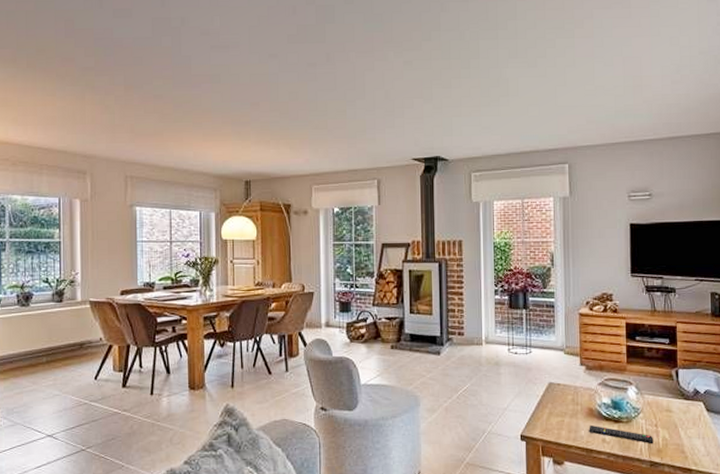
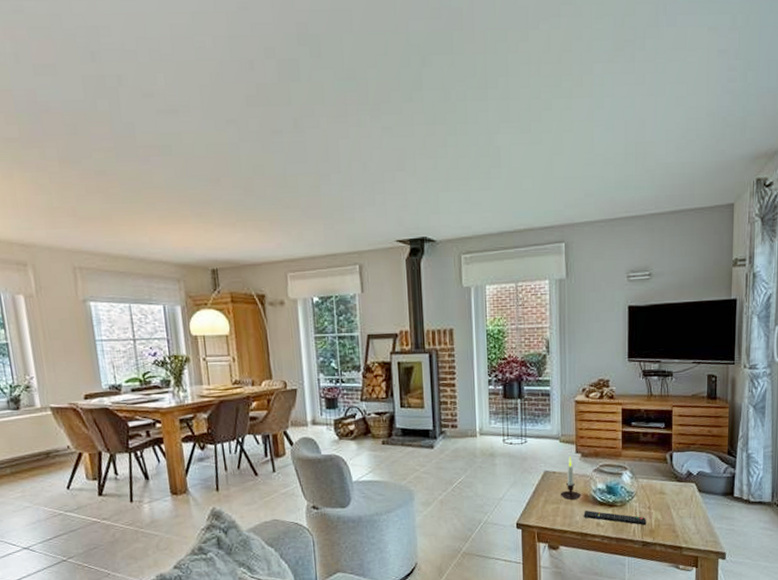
candle: none [564,368,586,414] -> present [560,456,581,500]

